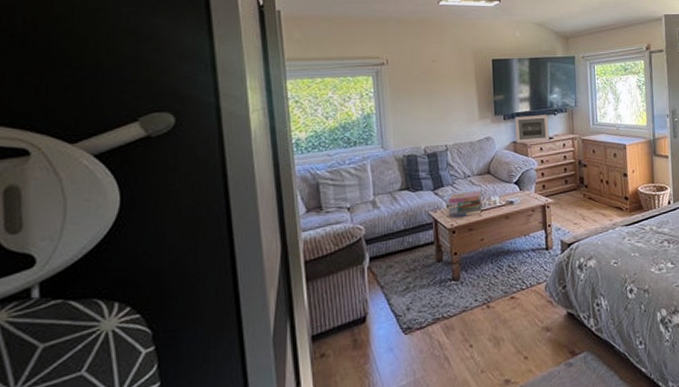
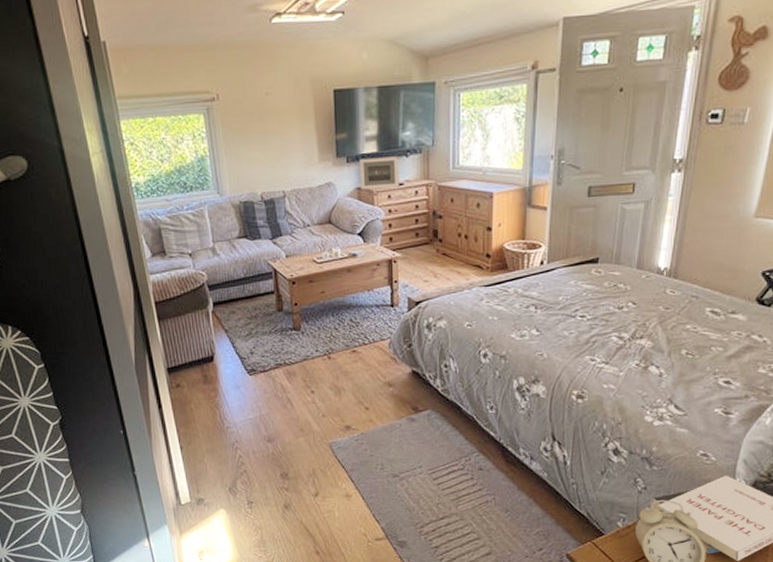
books: present [448,191,483,218] -> none [287,242,323,268]

